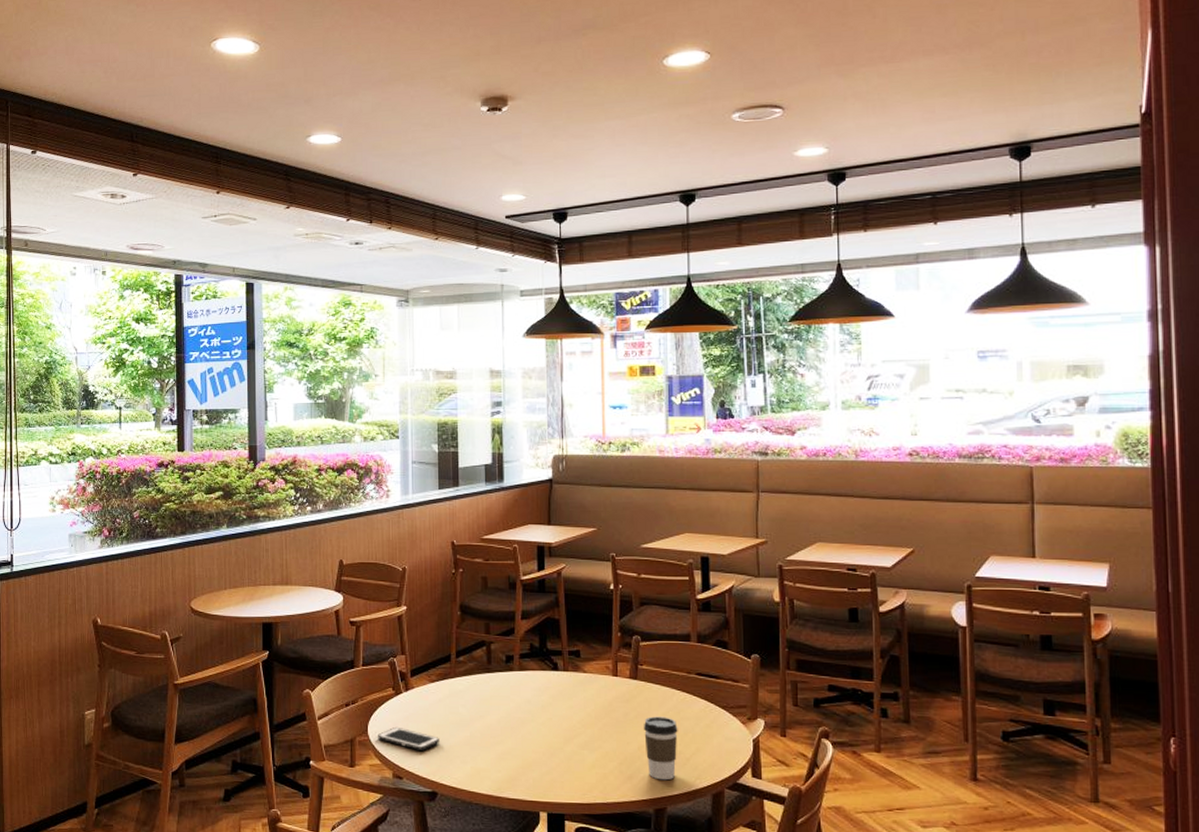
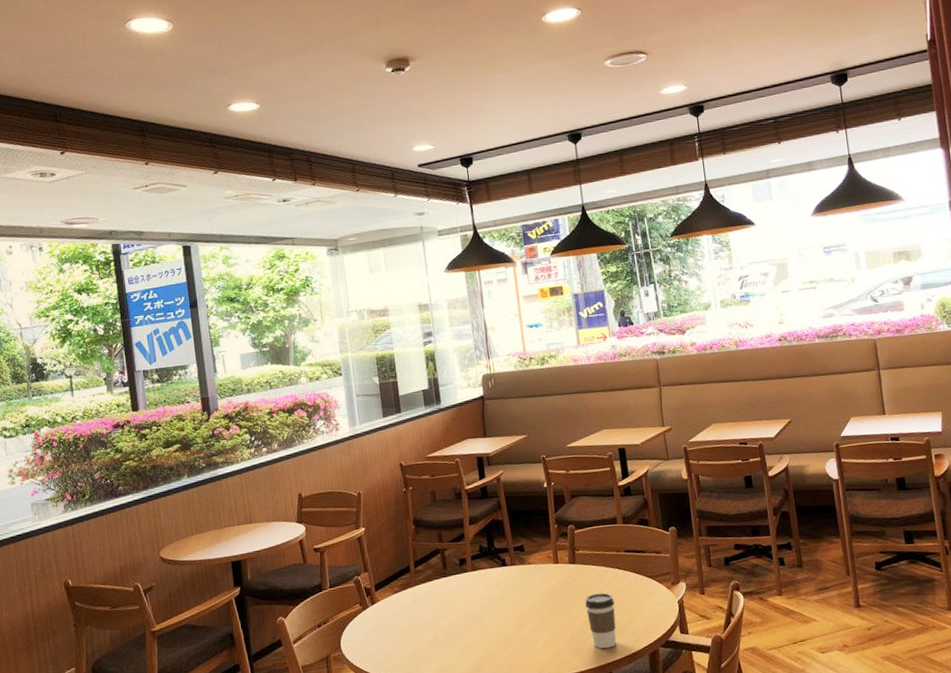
cell phone: present [378,726,439,750] -> none [350,638,408,657]

